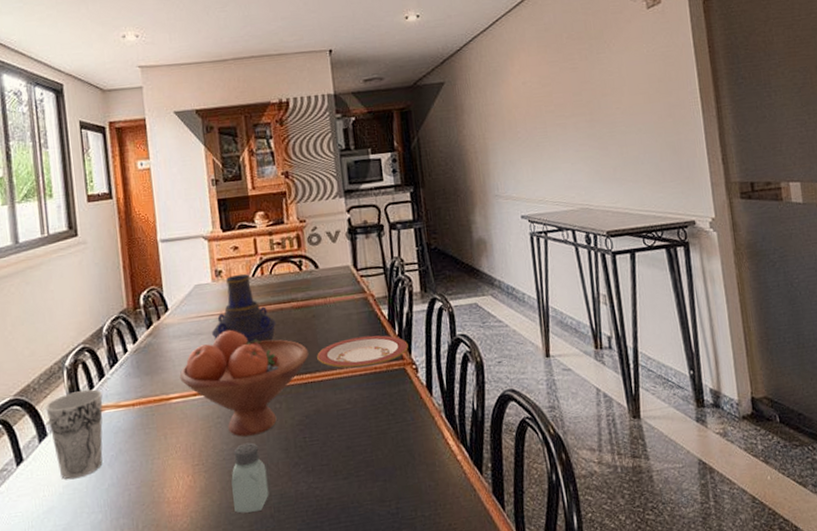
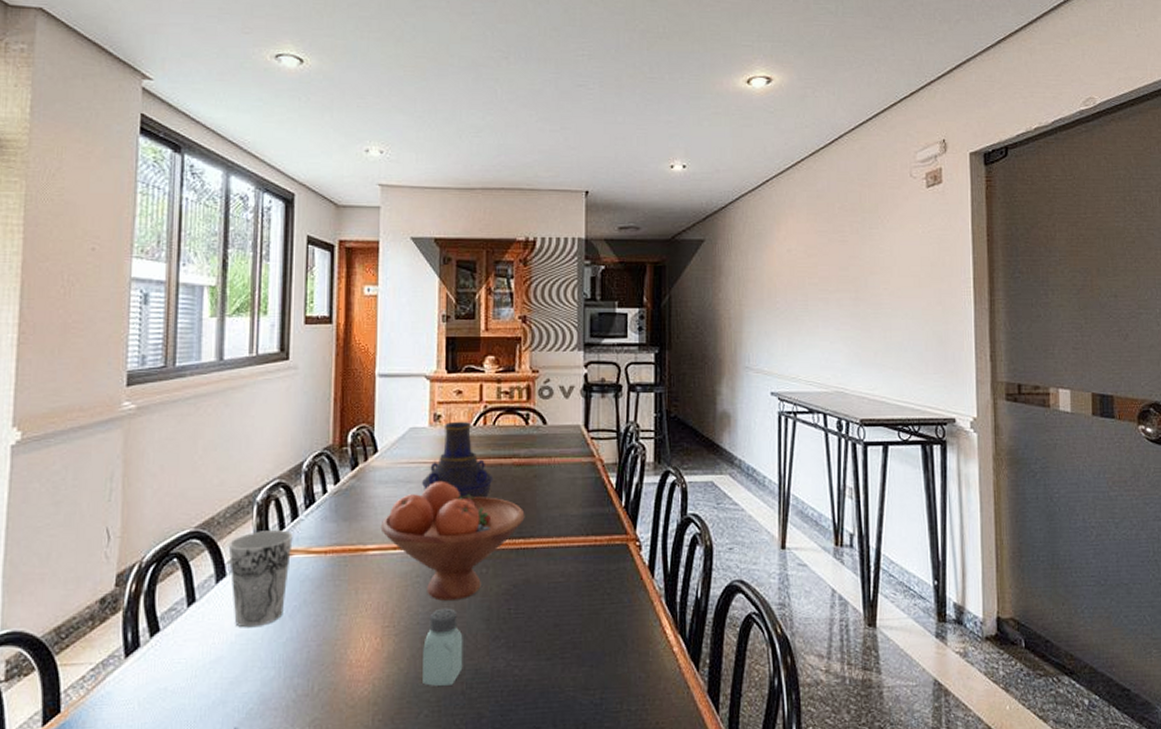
plate: present [317,335,408,369] -> none [533,504,634,539]

